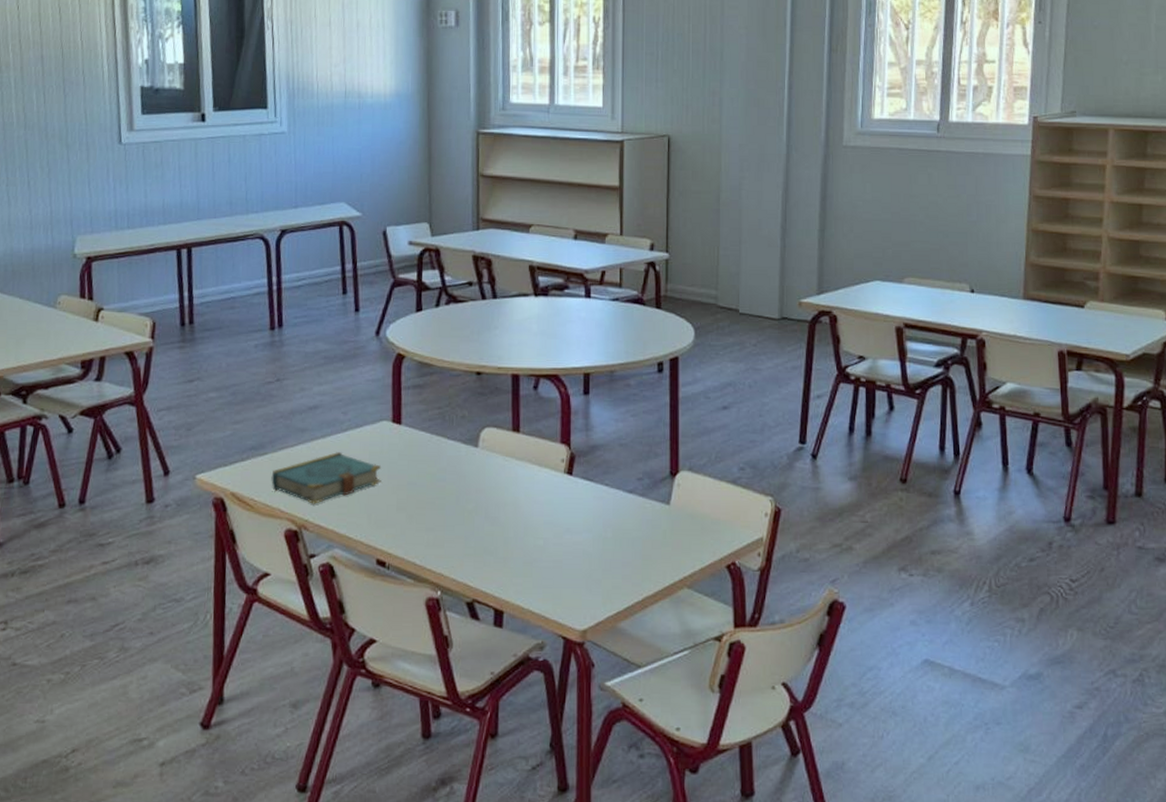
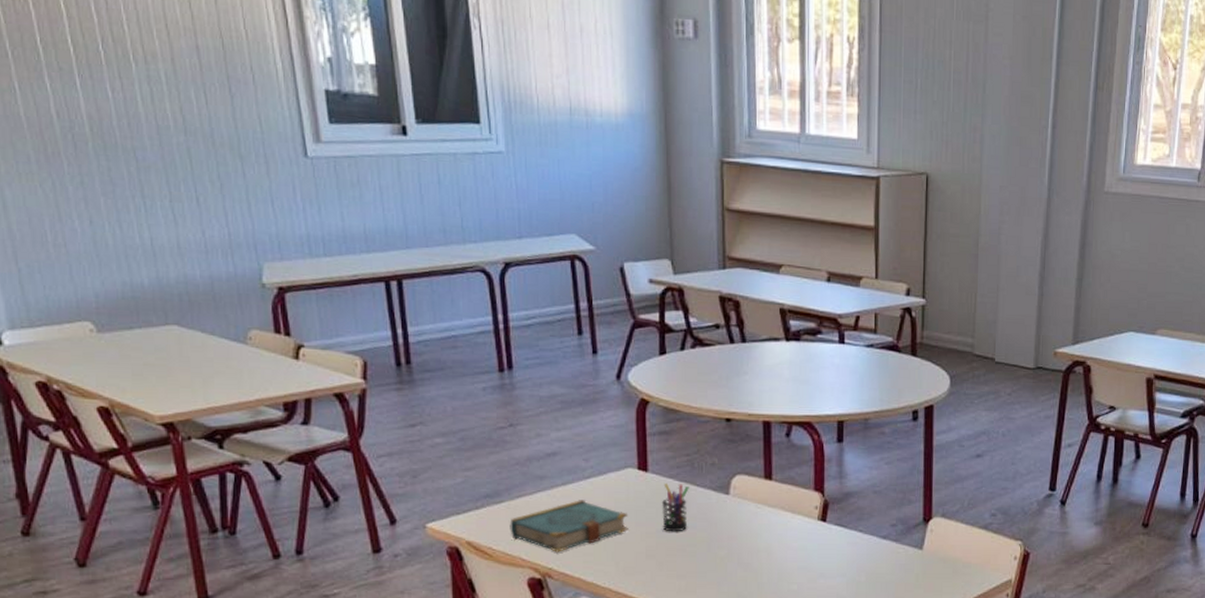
pen holder: none [413,436,440,485] -> present [661,484,689,532]

